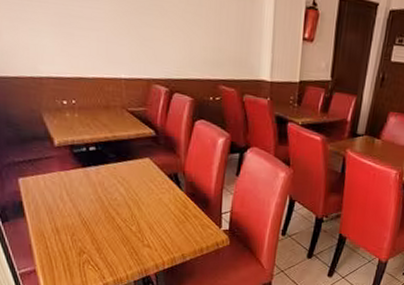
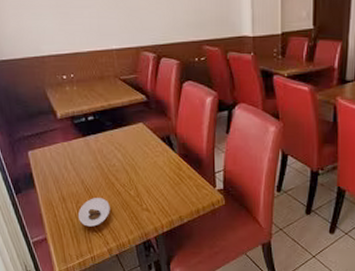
saucer: none [73,231,109,261] -> present [78,198,110,227]

